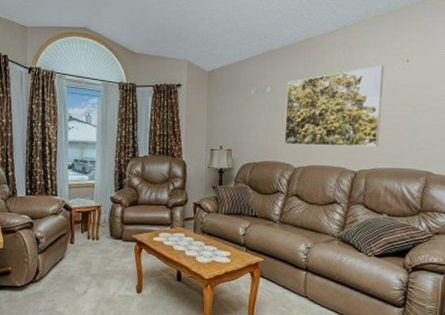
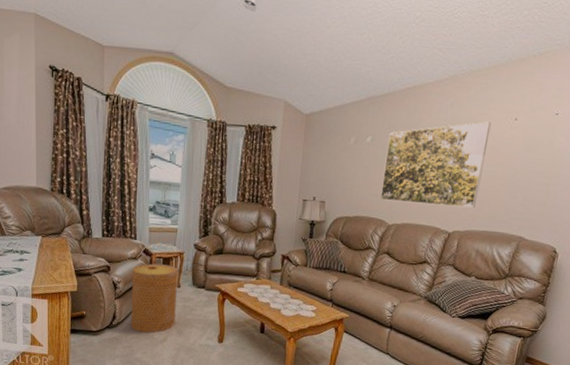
basket: none [53,218,97,286] -> present [130,263,179,333]

